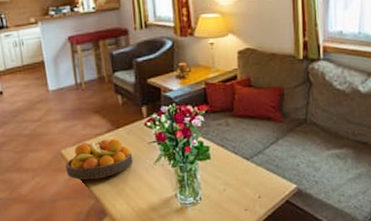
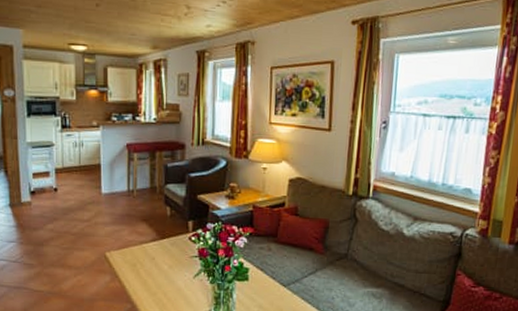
fruit bowl: present [65,138,133,180] -> none [108,247,174,285]

